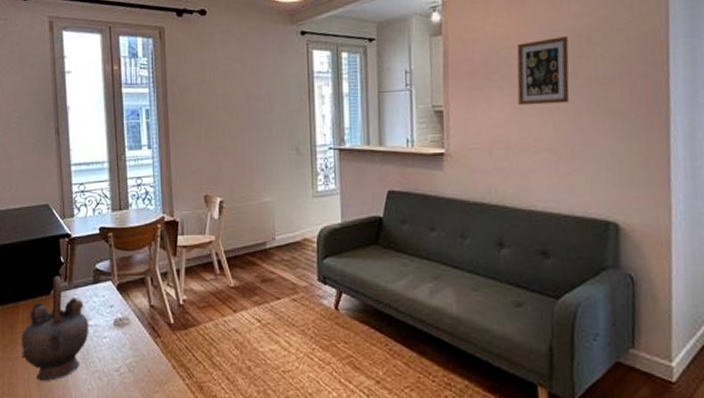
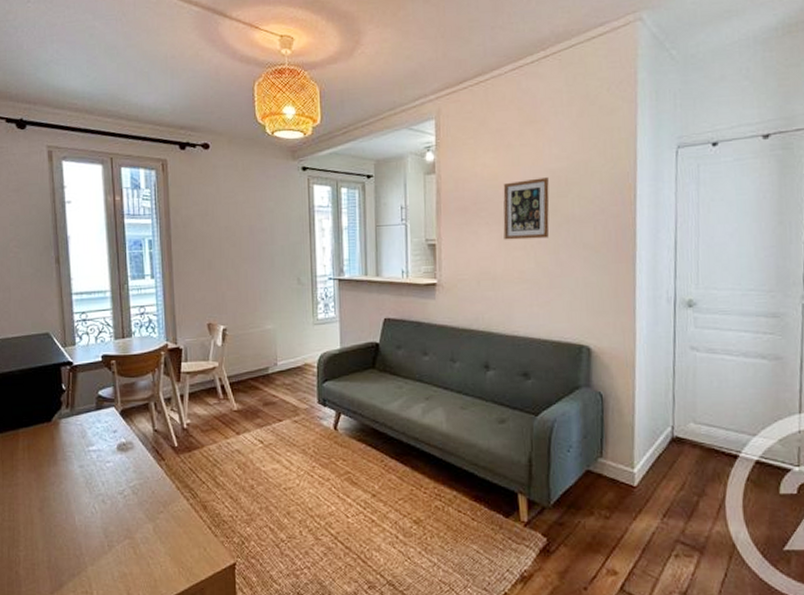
teapot: present [22,275,89,382] -> none [22,402,92,507]

